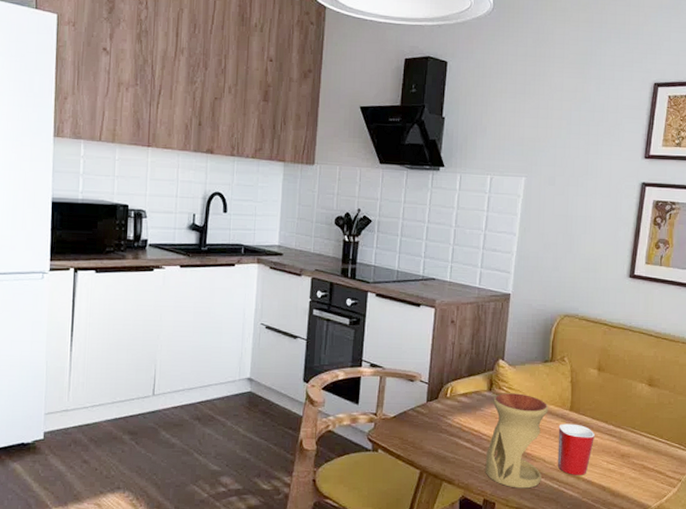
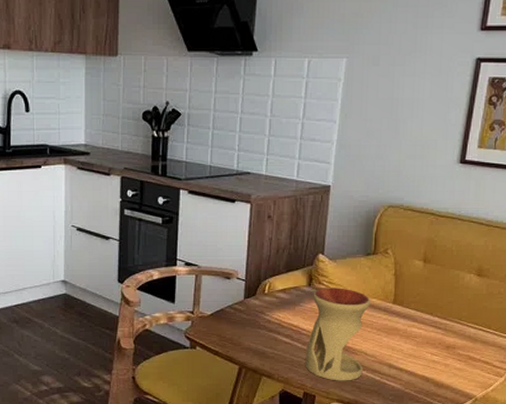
mug: present [557,423,595,475] -> none [379,316,419,367]

